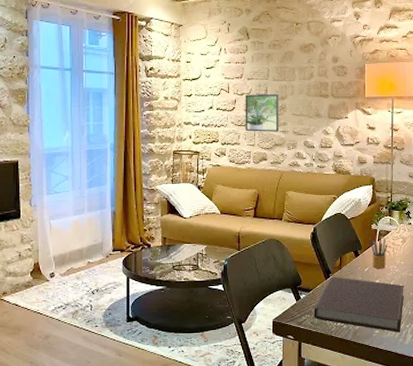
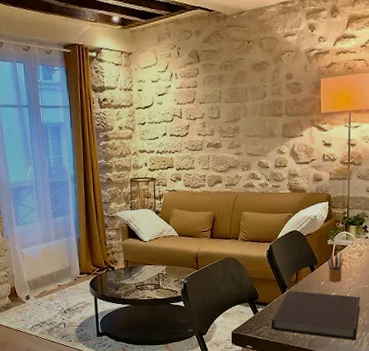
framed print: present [245,93,280,132] -> none [198,116,233,156]

